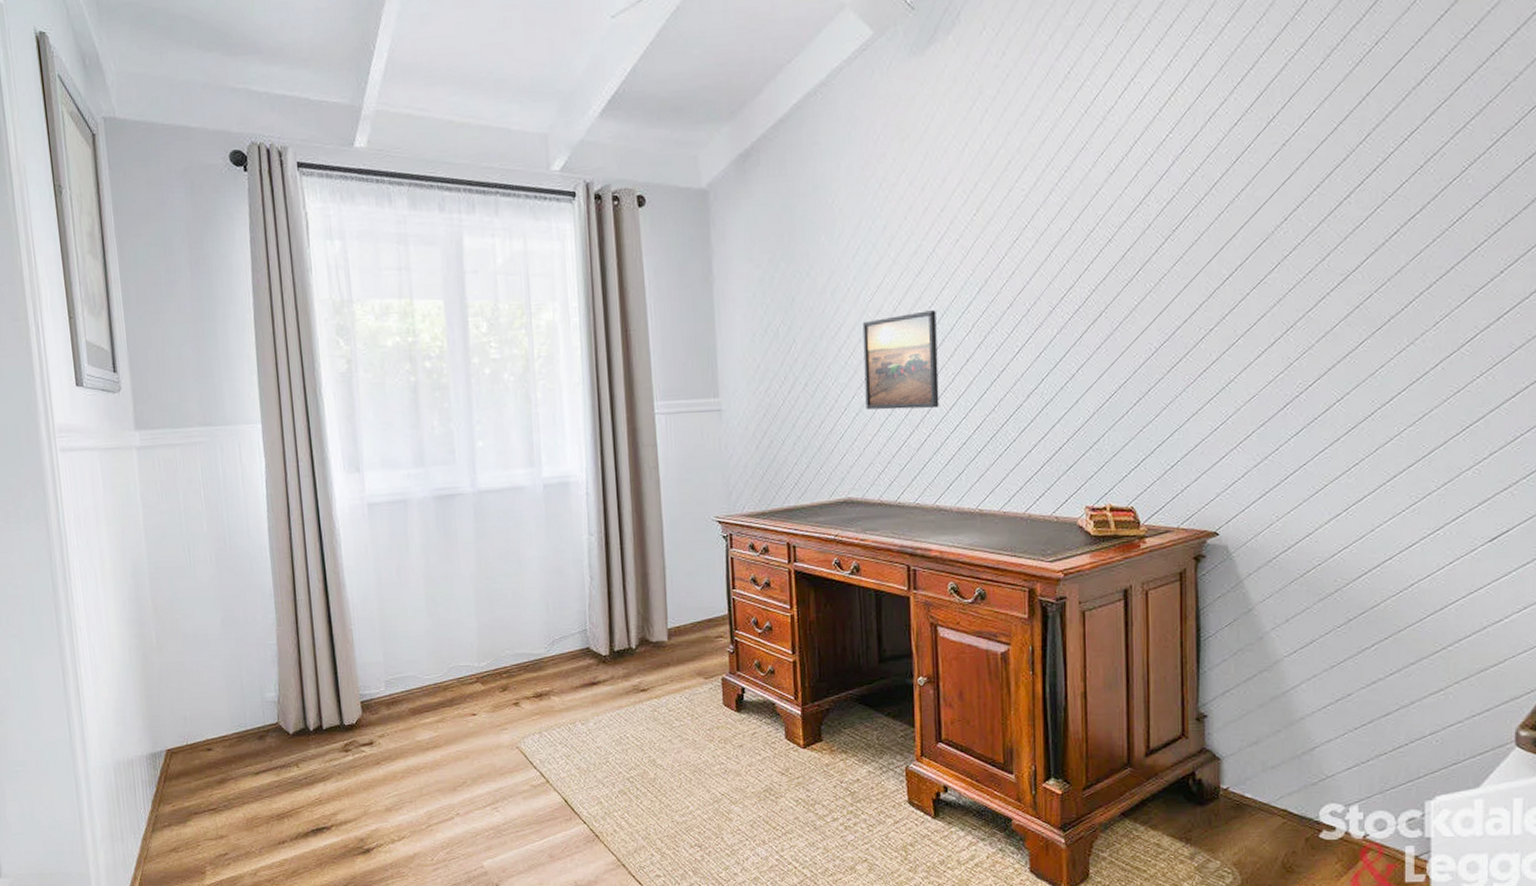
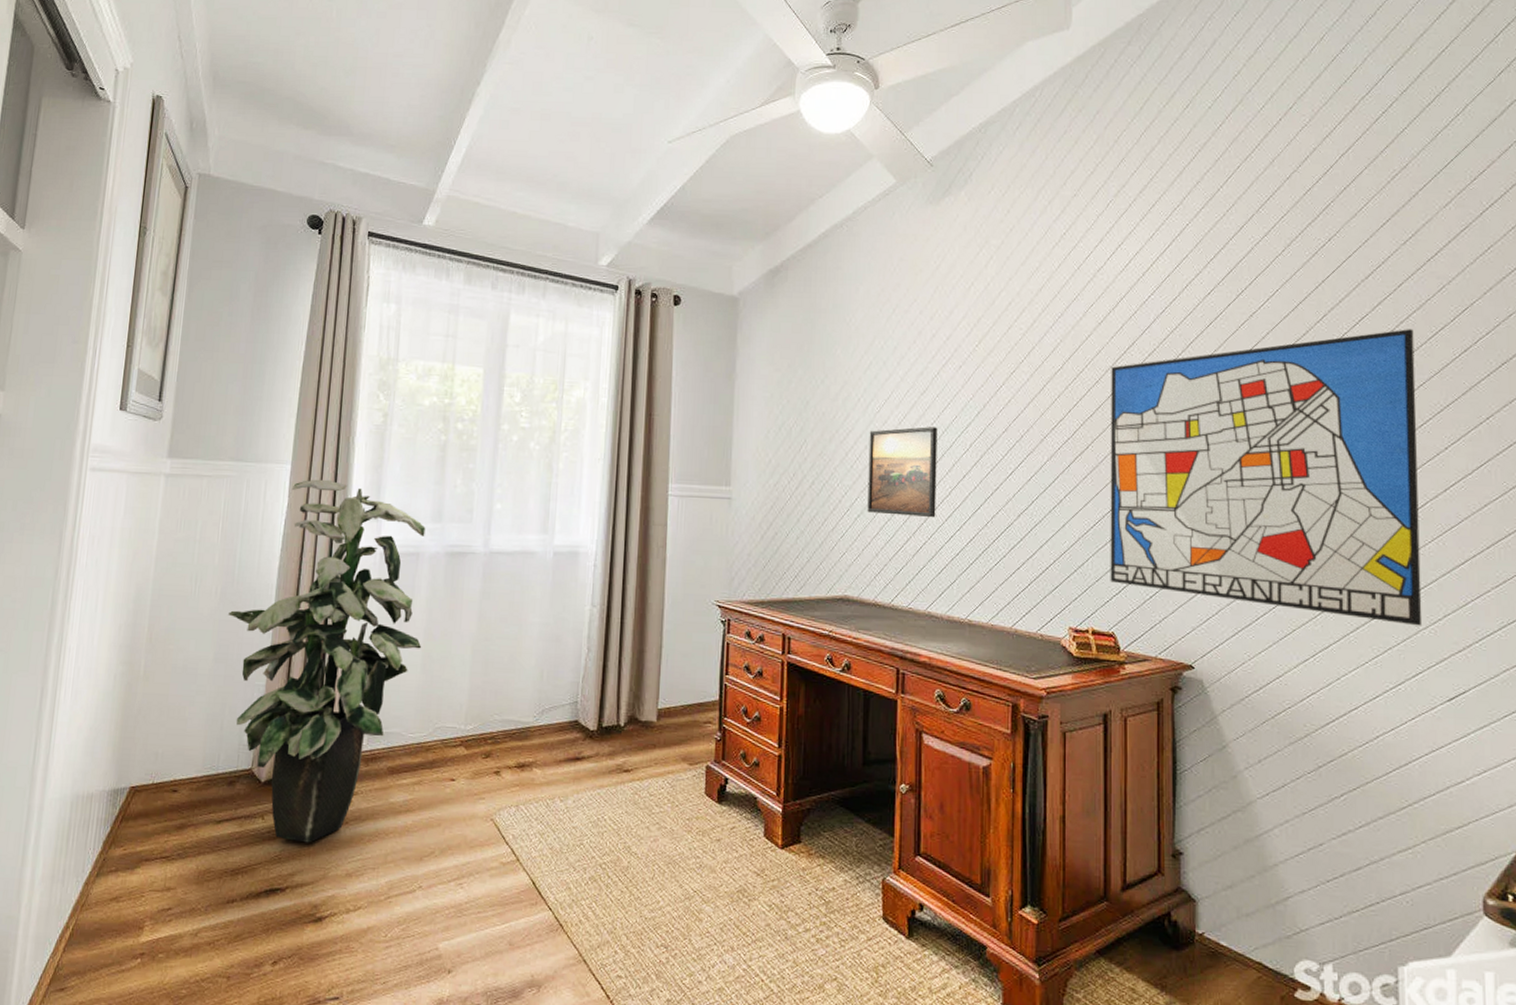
indoor plant: none [227,435,424,785] -> present [228,479,426,843]
wall art: none [1125,139,1471,468] -> present [1110,329,1423,626]

